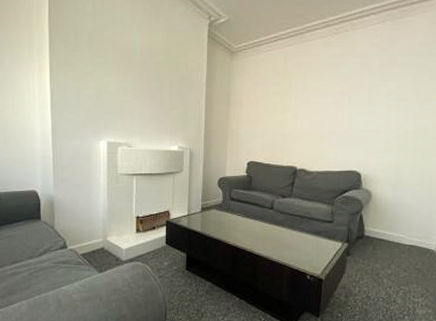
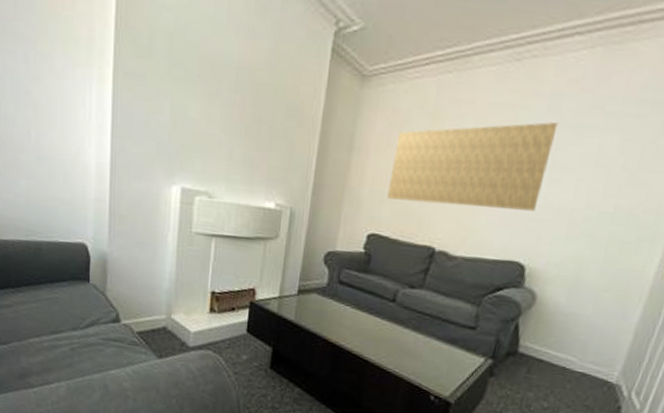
wall panel: none [258,73,369,136] -> present [387,122,558,211]

